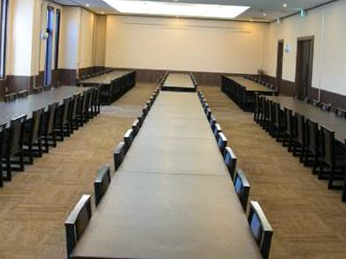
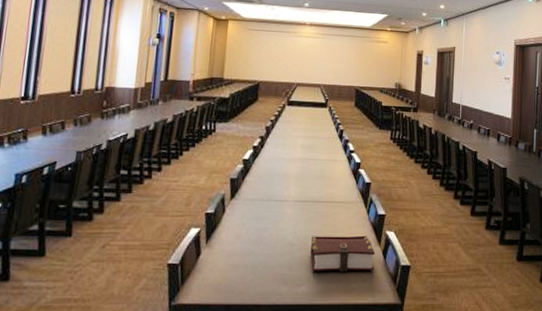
book: none [184,204,241,235] -> present [309,235,375,273]

